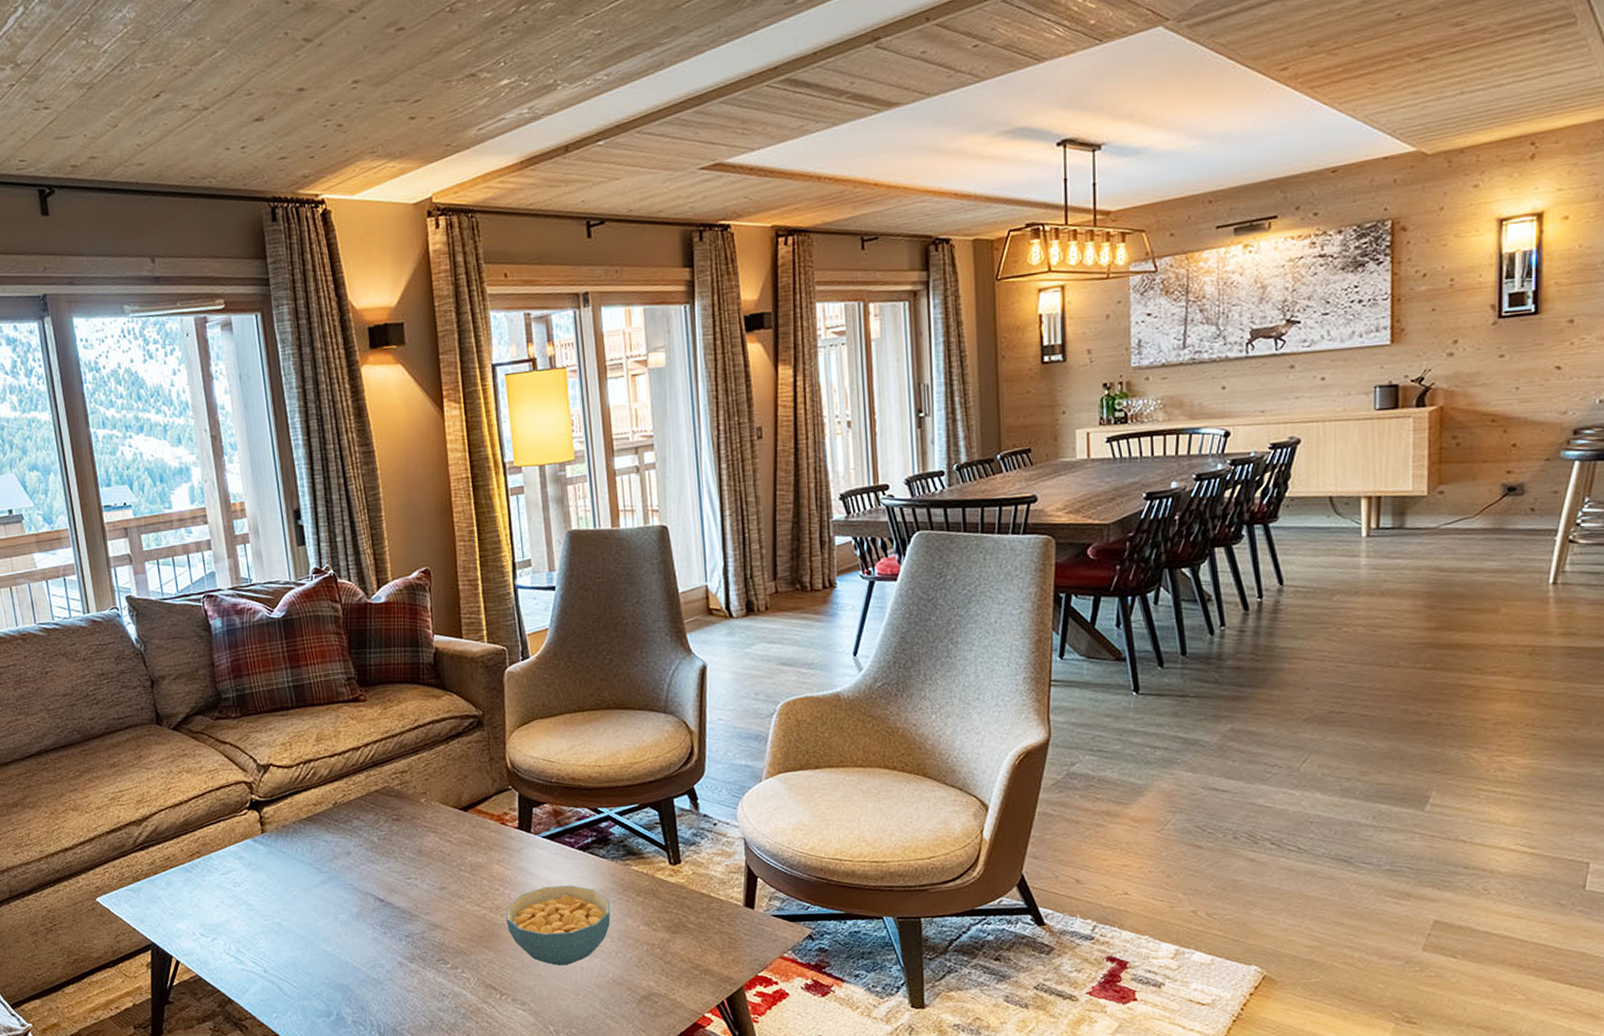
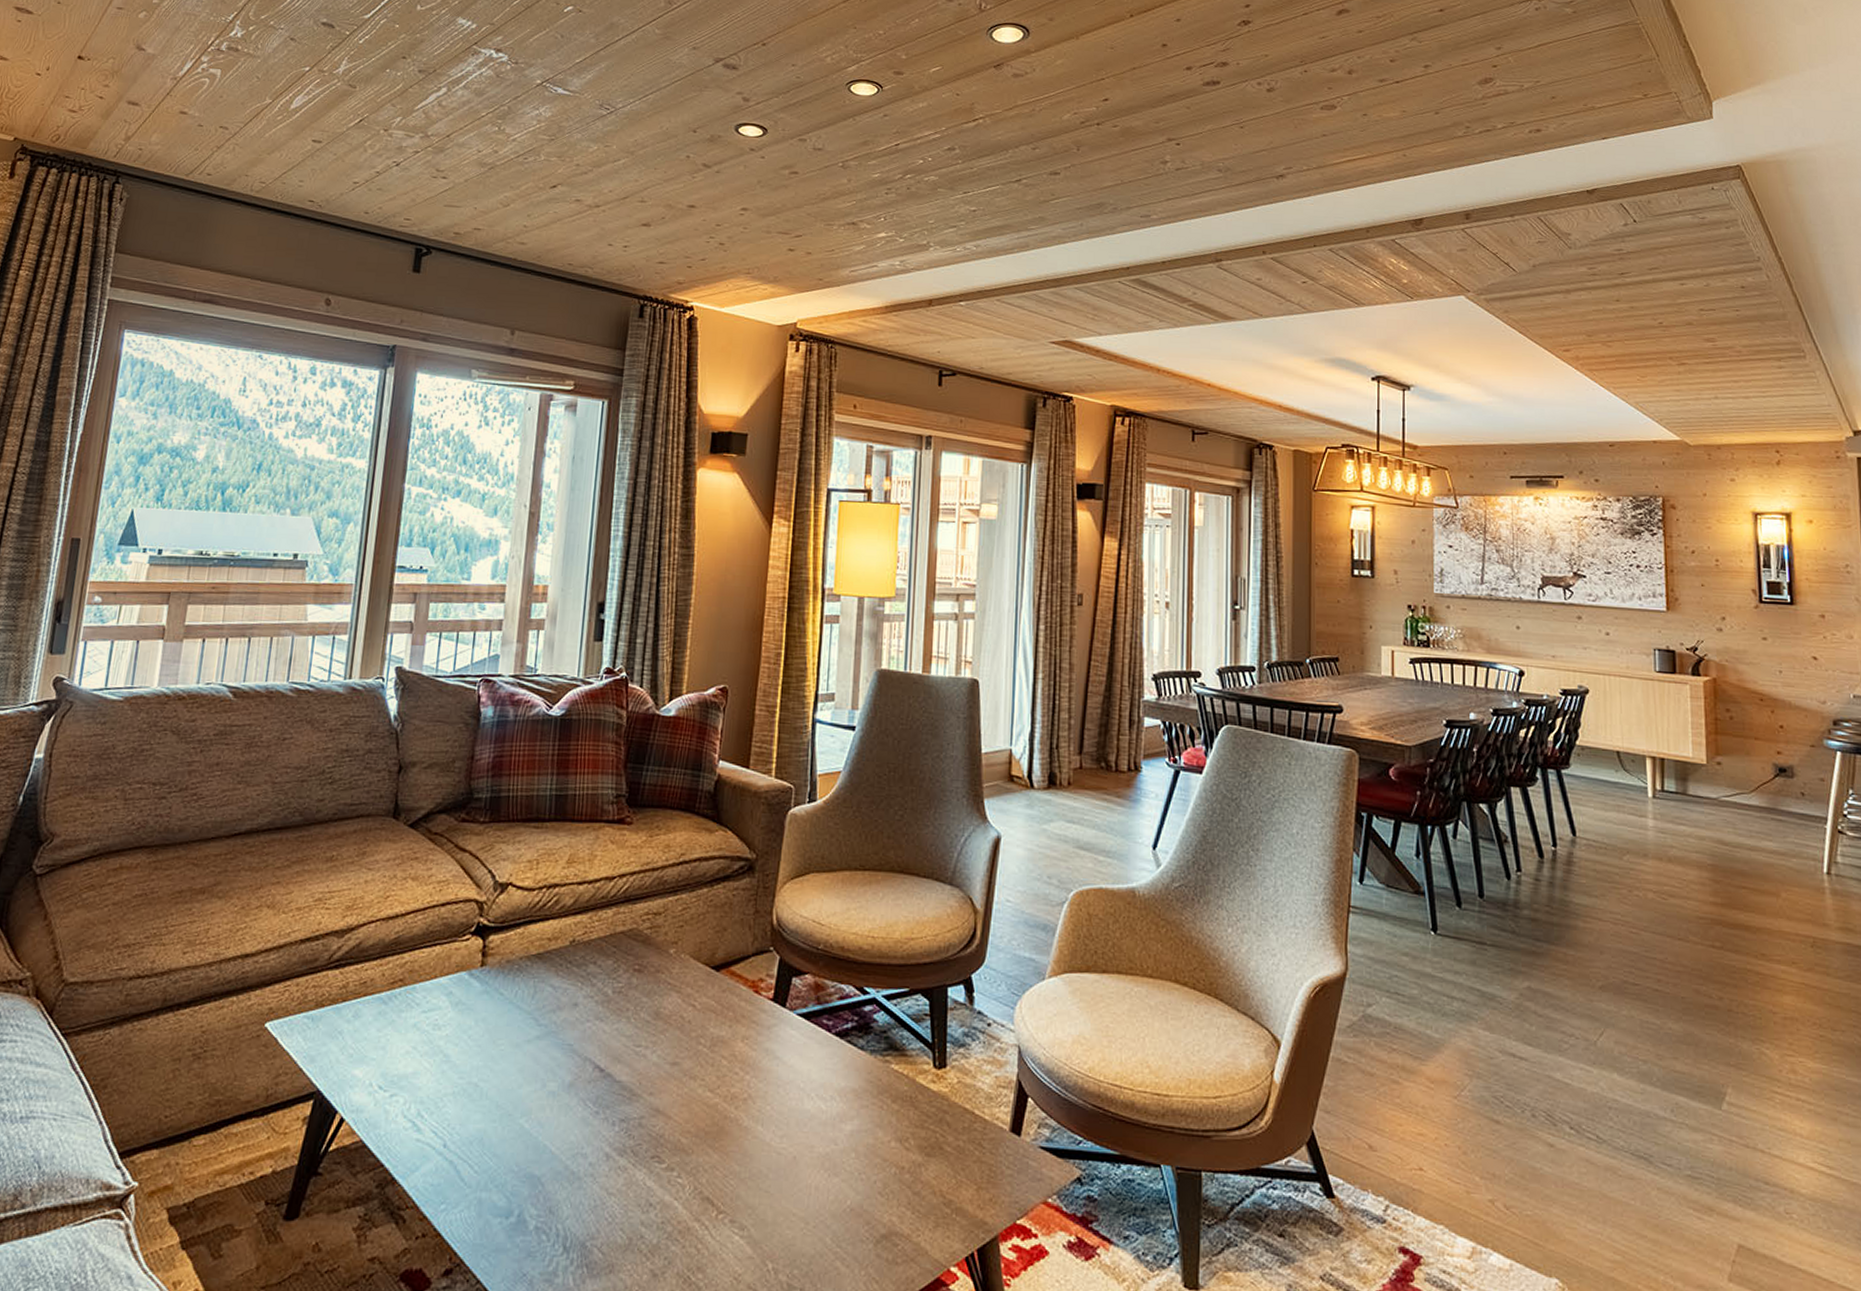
cereal bowl: present [505,885,611,966] -> none [739,1077,860,1182]

